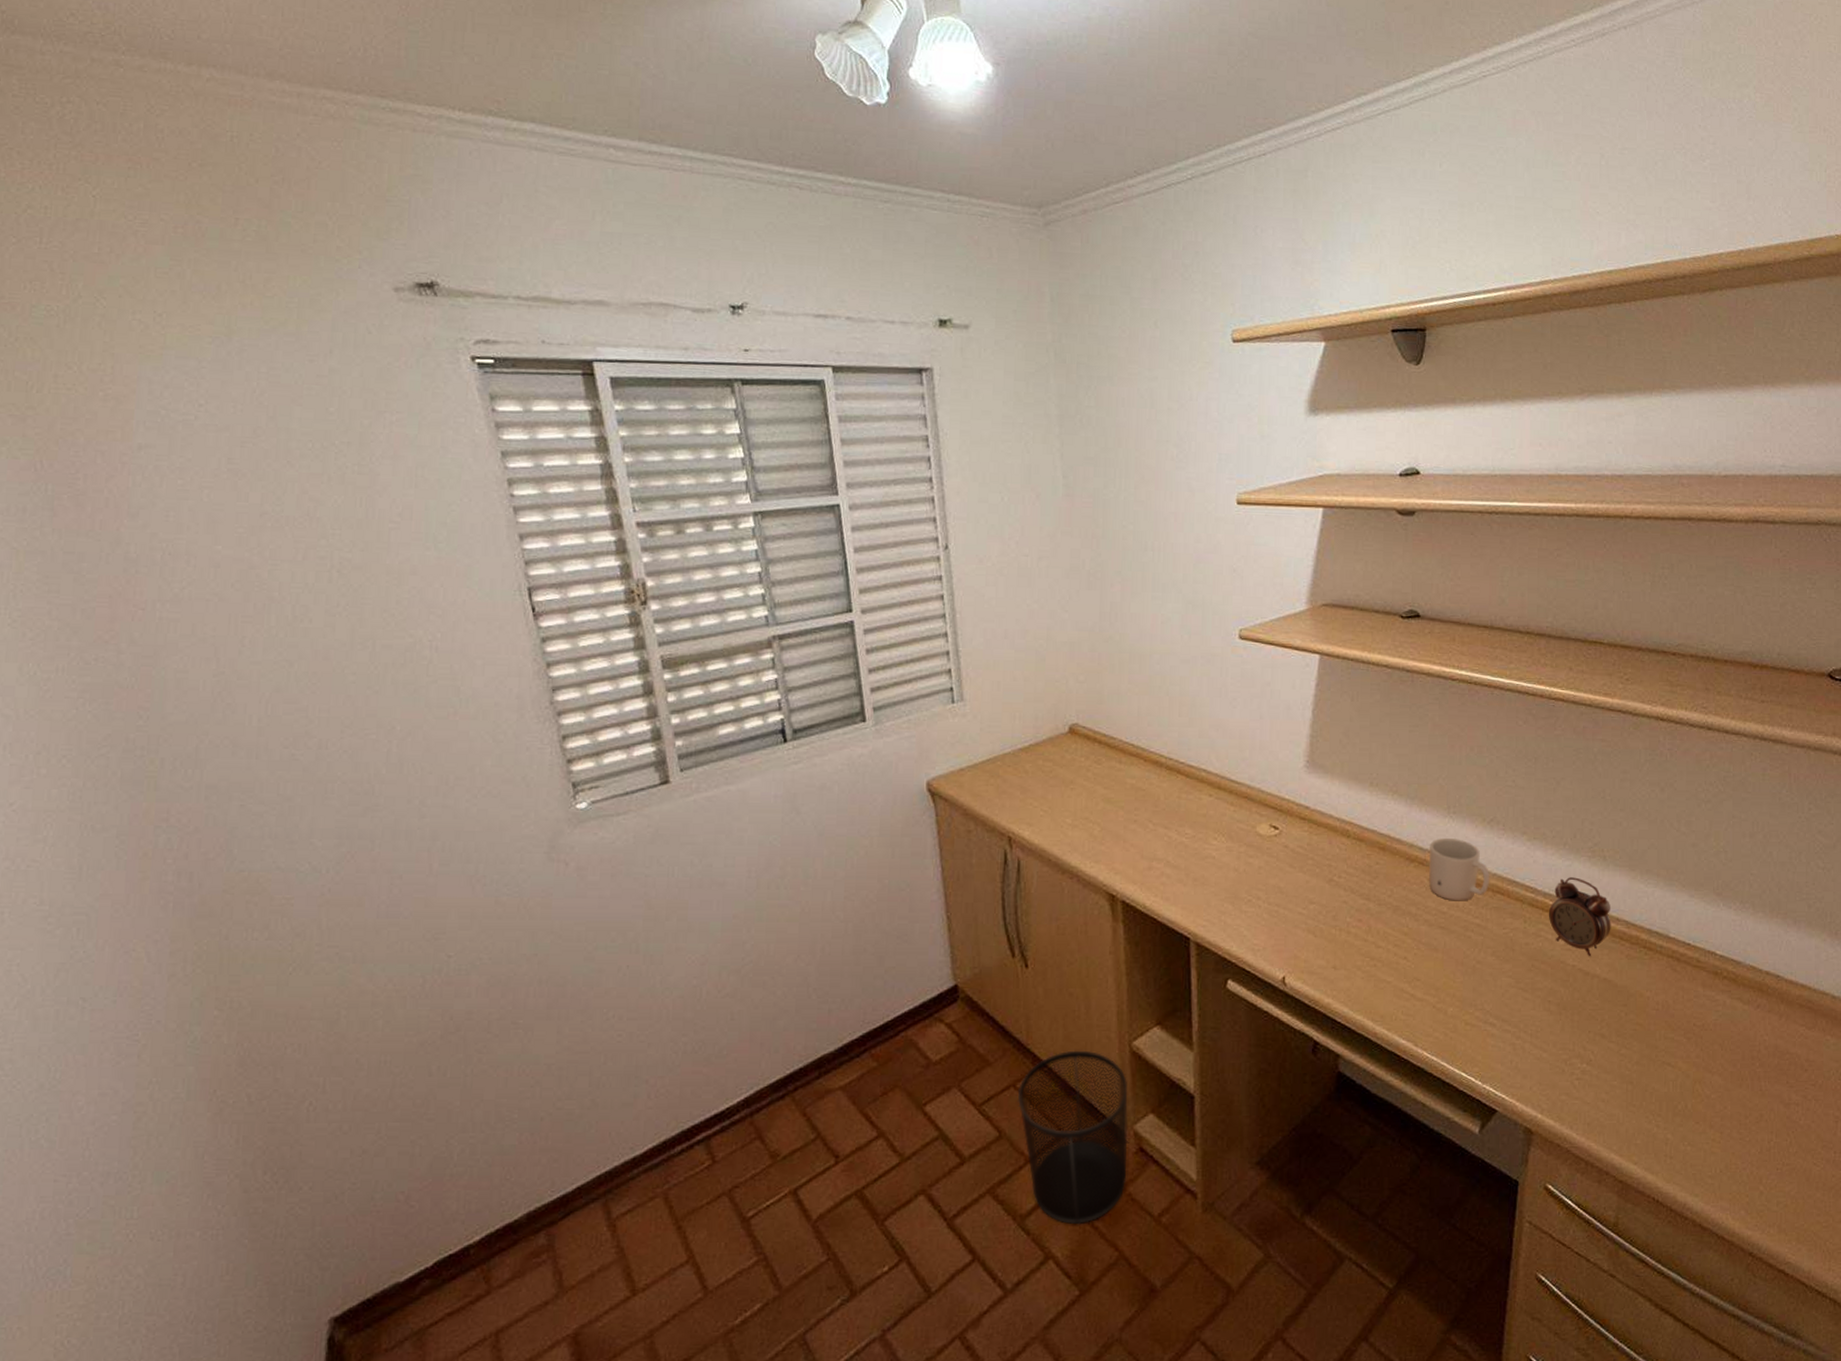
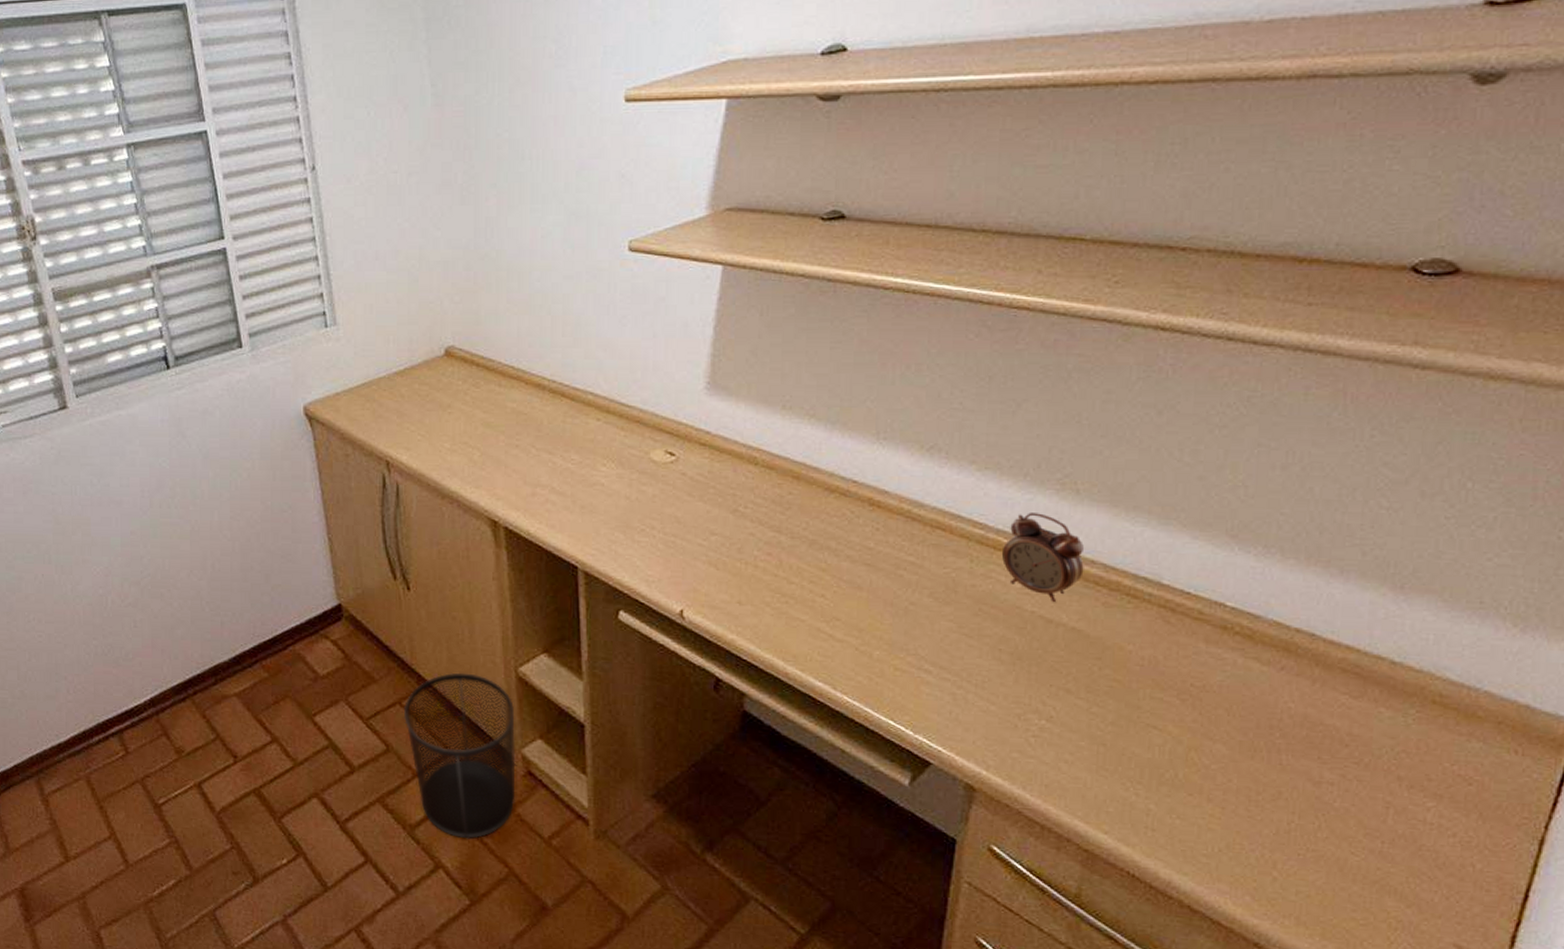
mug: present [1428,838,1490,901] -> none [851,467,929,537]

